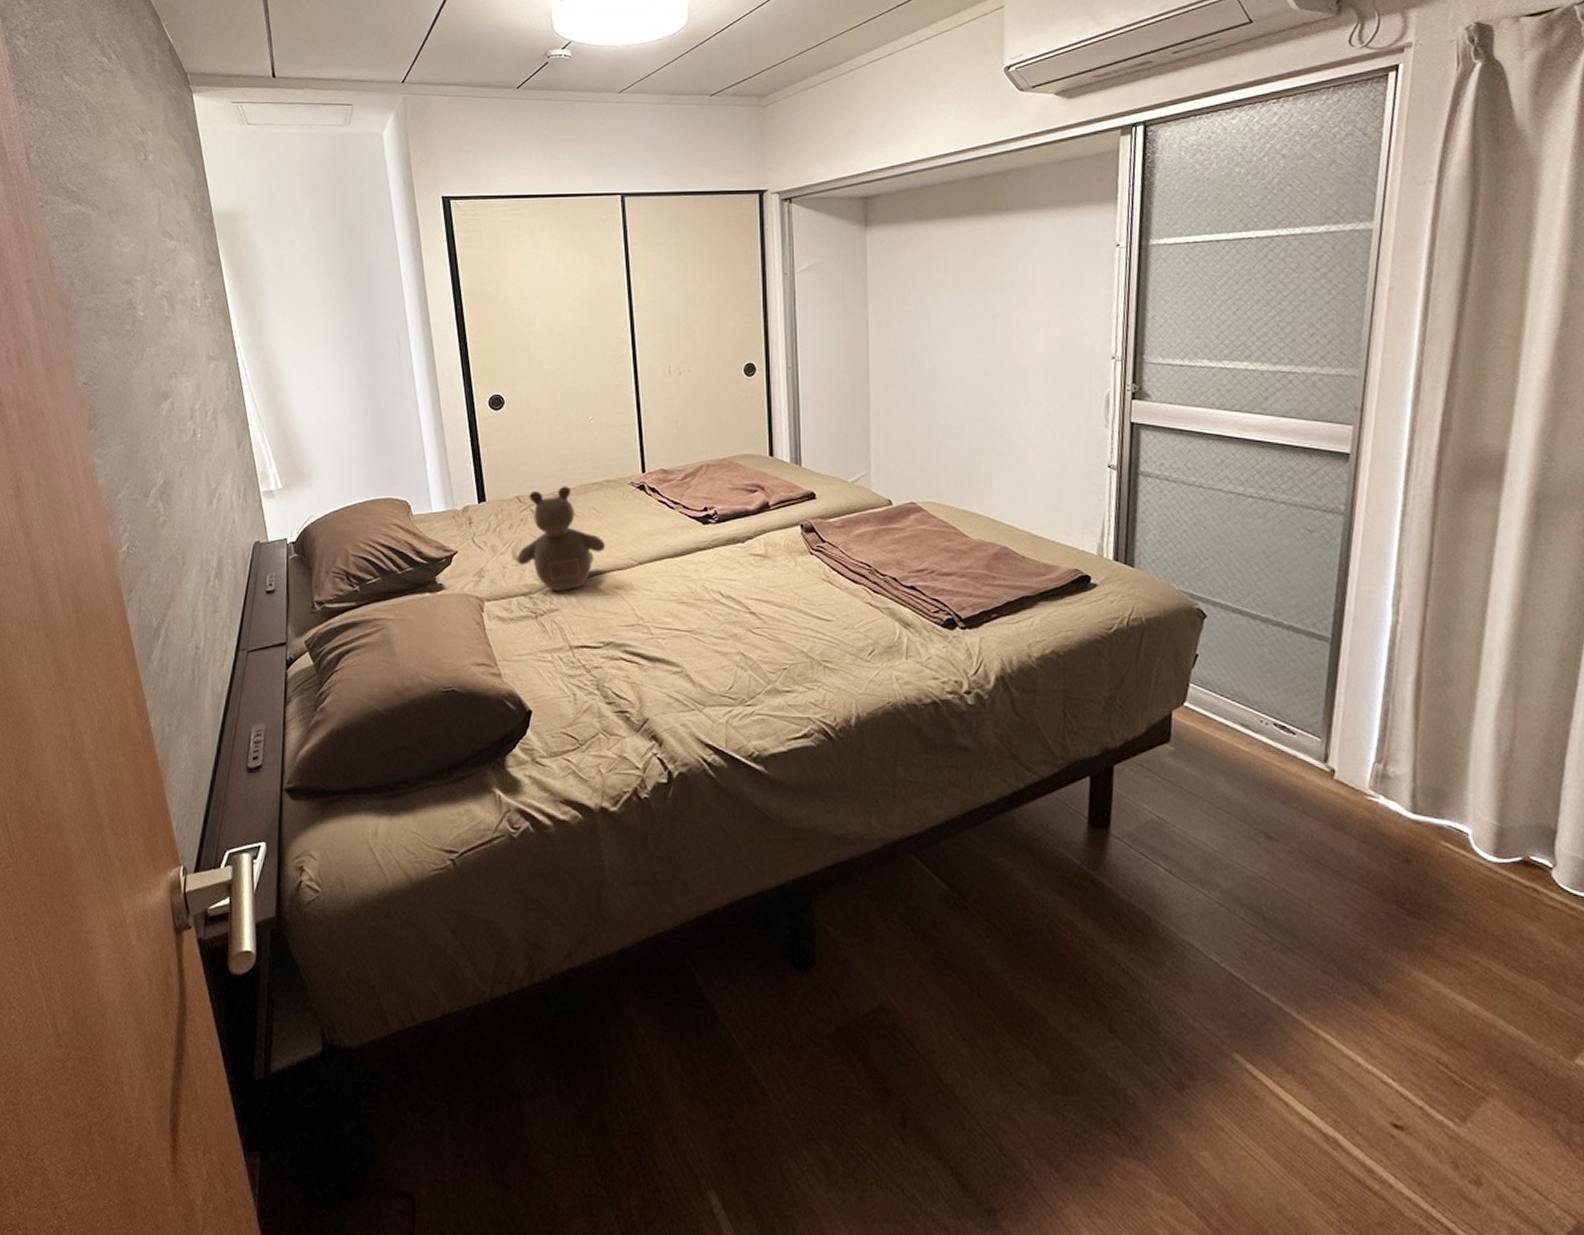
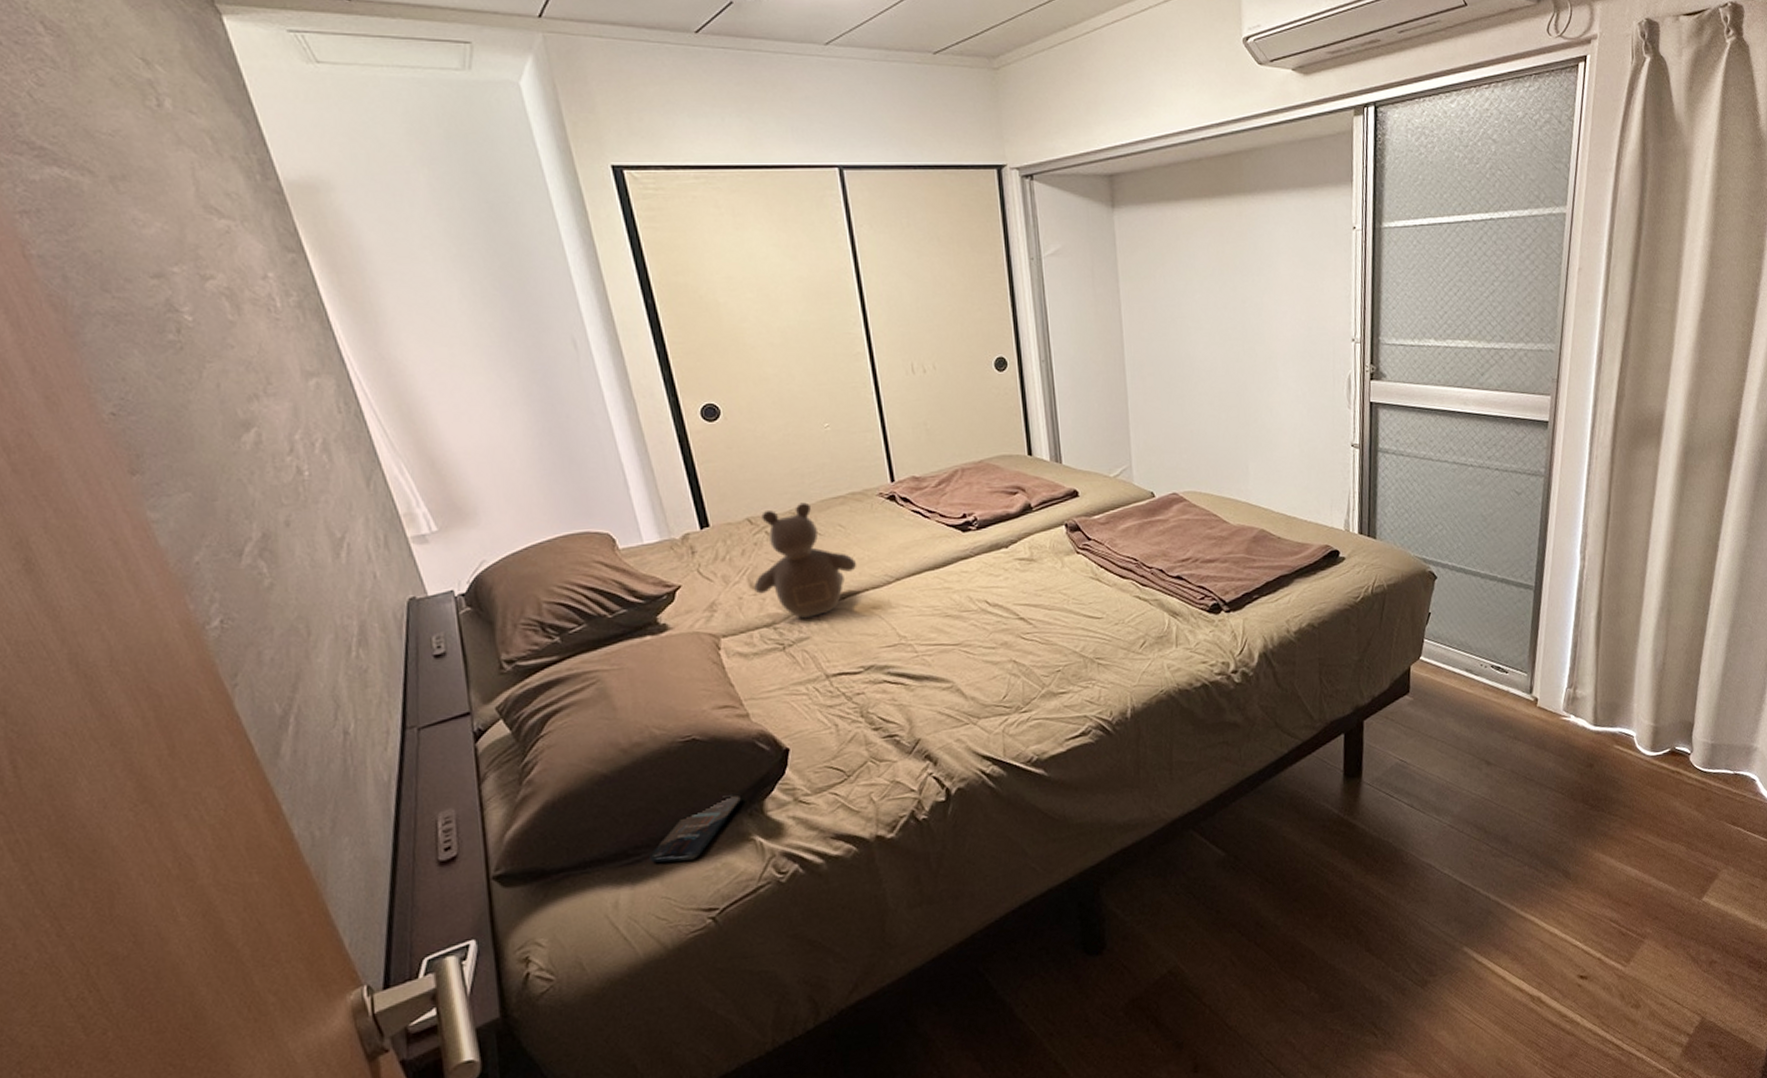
smartphone: none [407,747,487,802] -> present [649,795,741,863]

